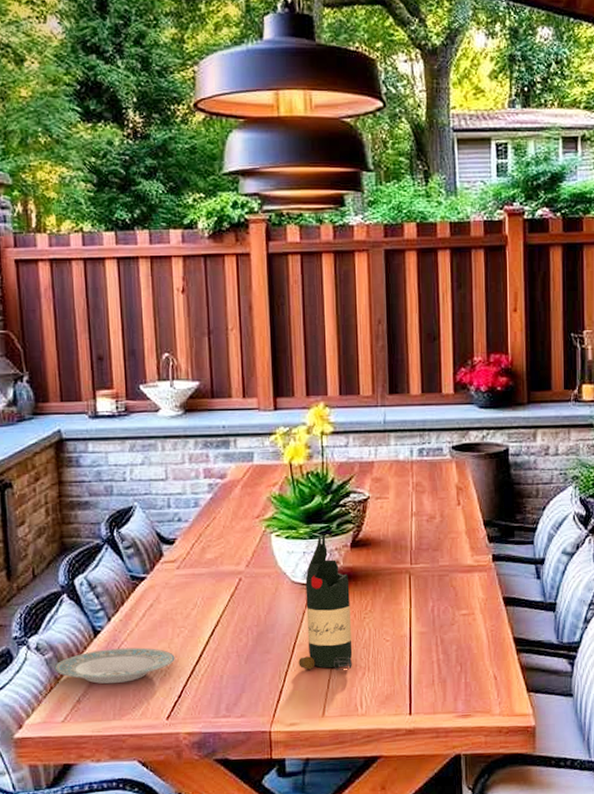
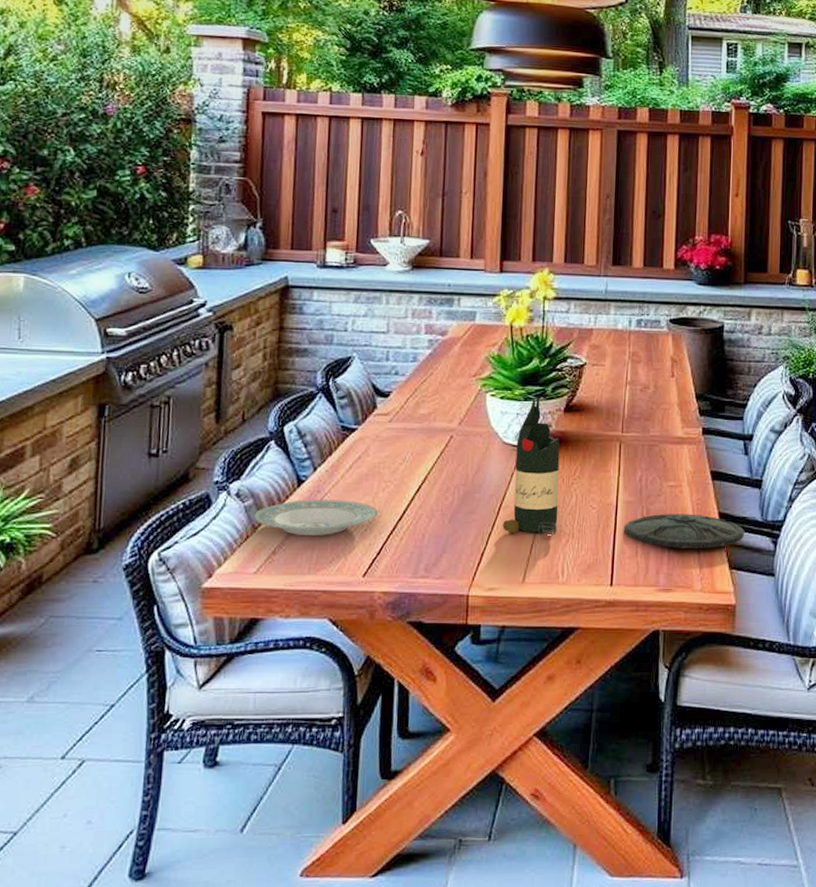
plate: none [419,640,541,675] -> present [624,513,745,549]

